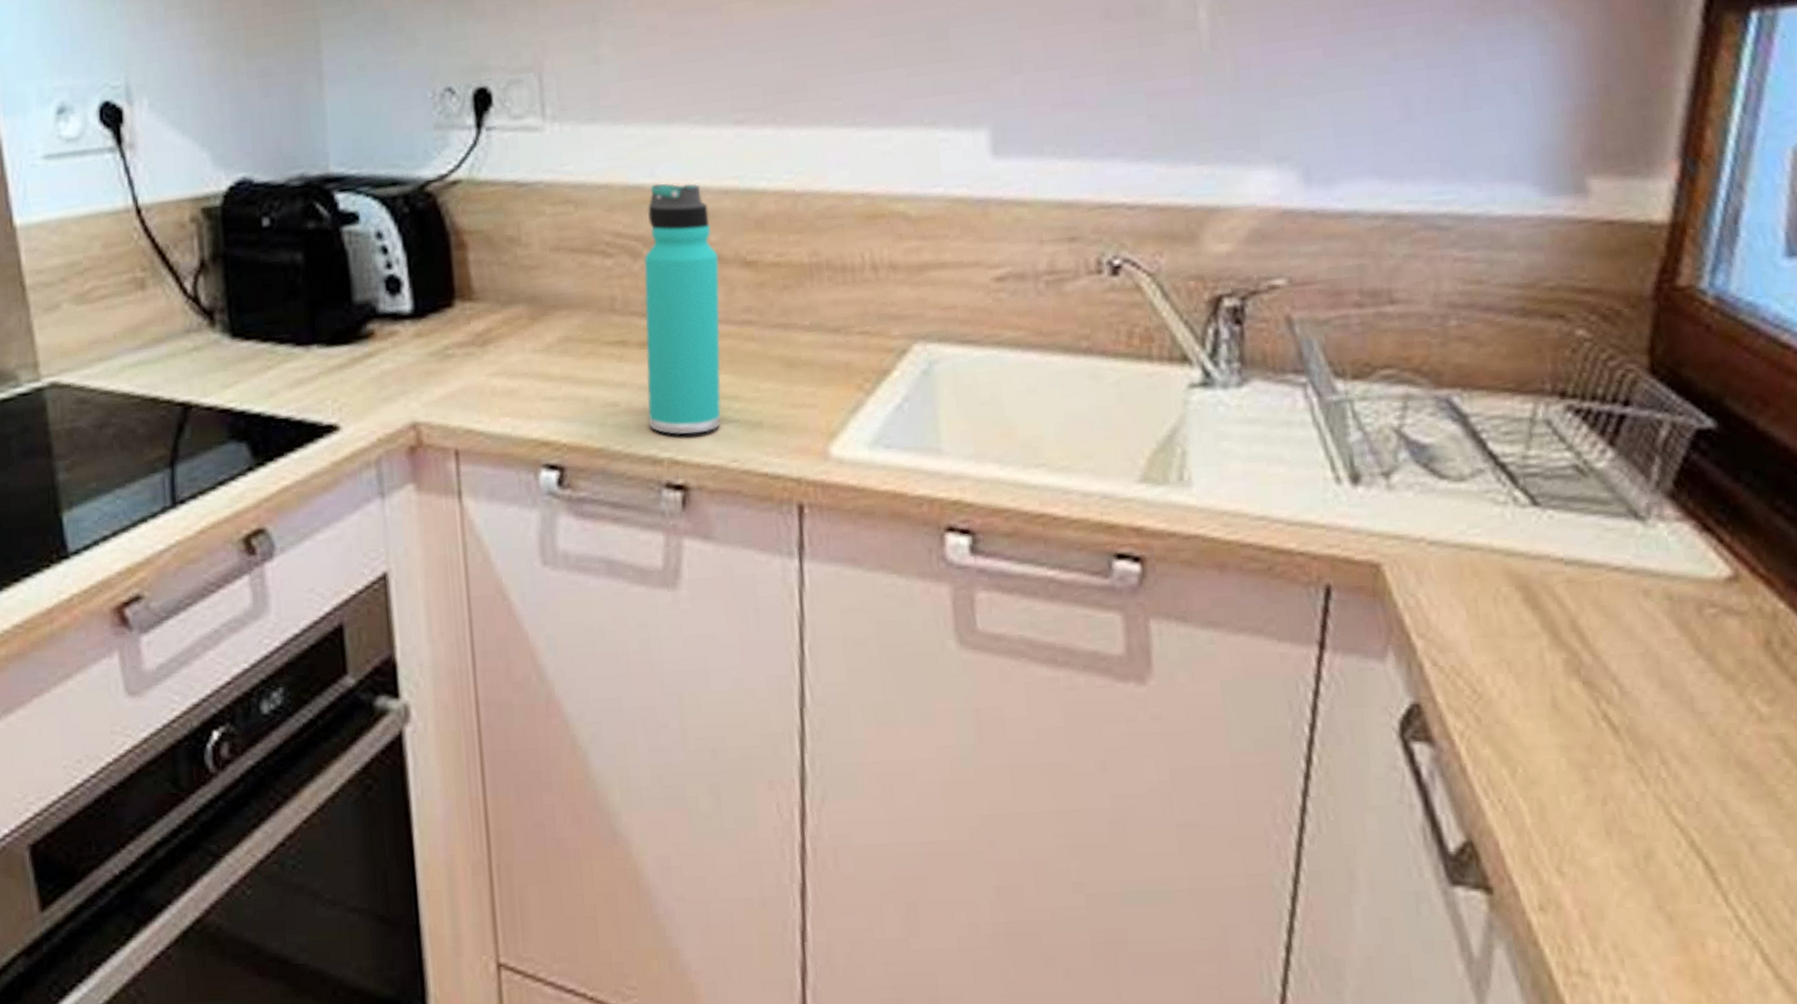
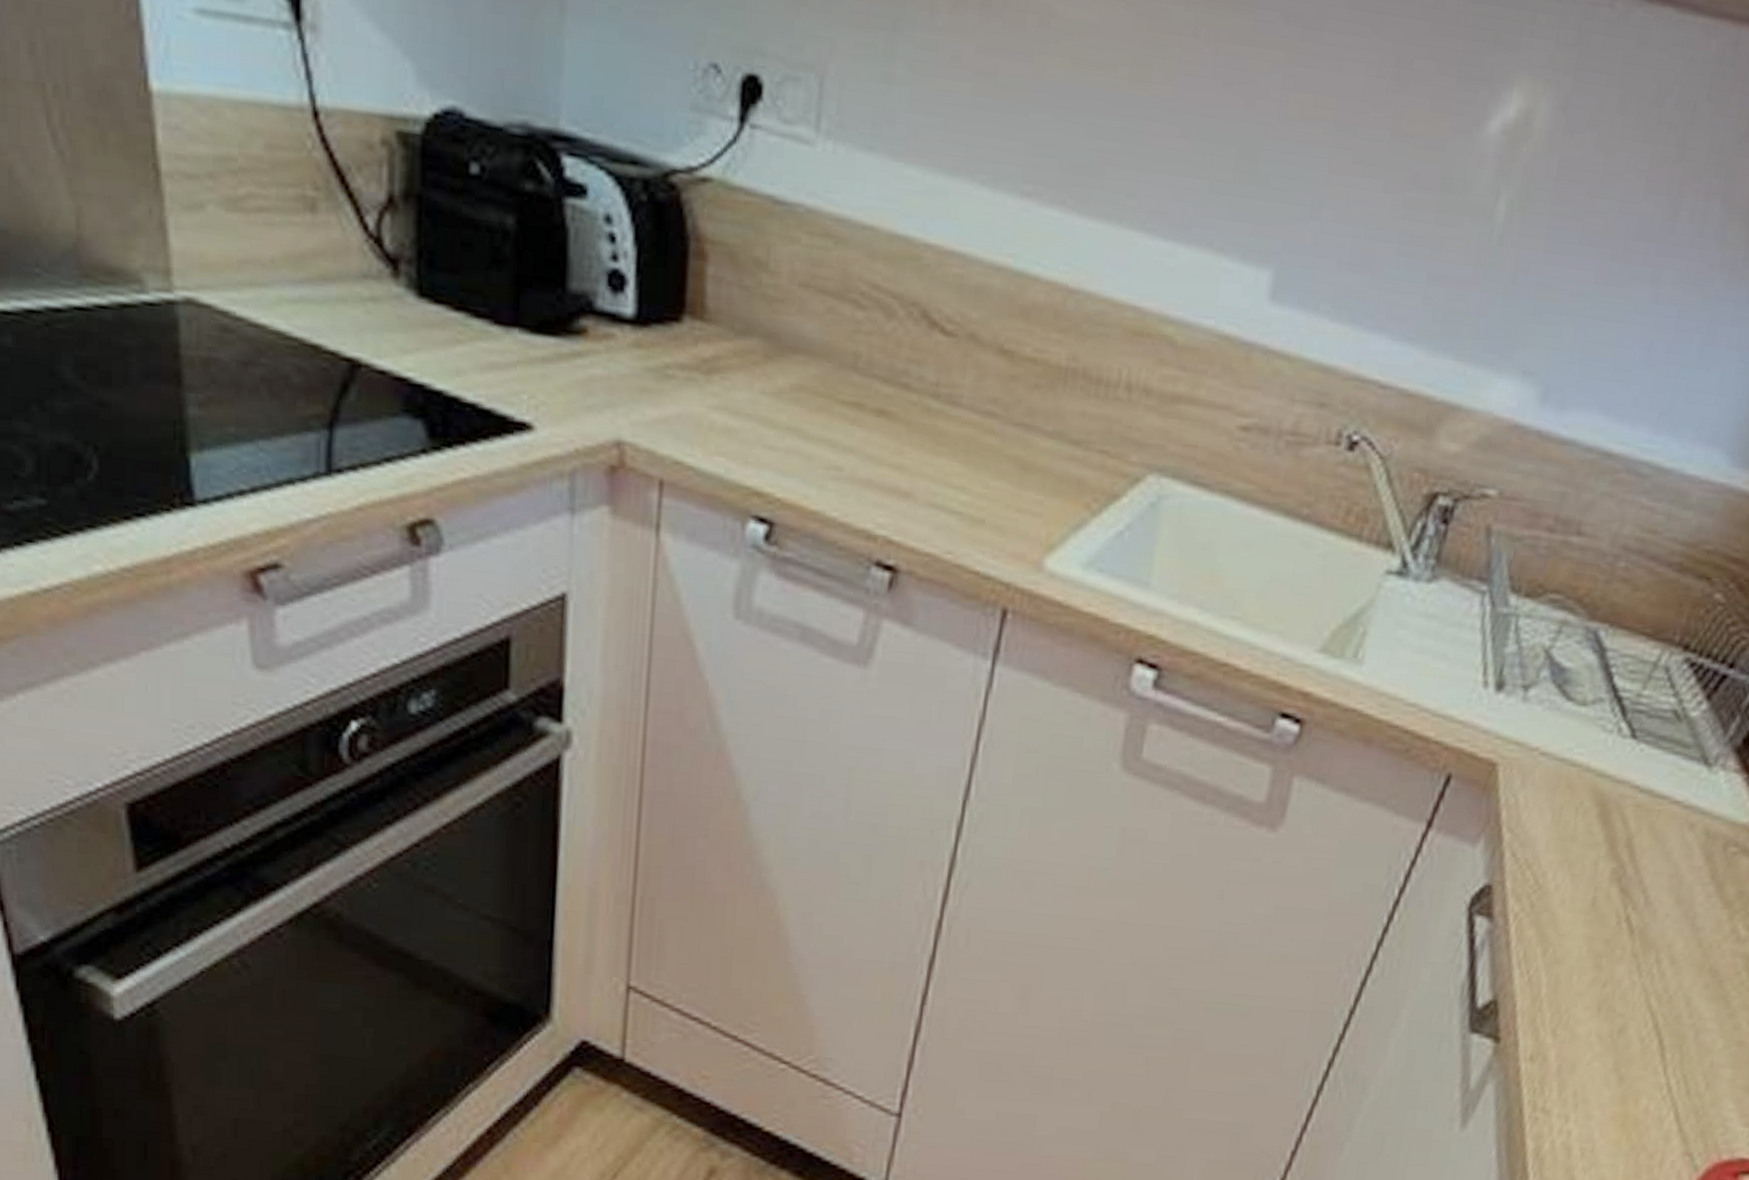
thermos bottle: present [644,183,721,435] -> none [869,239,976,519]

